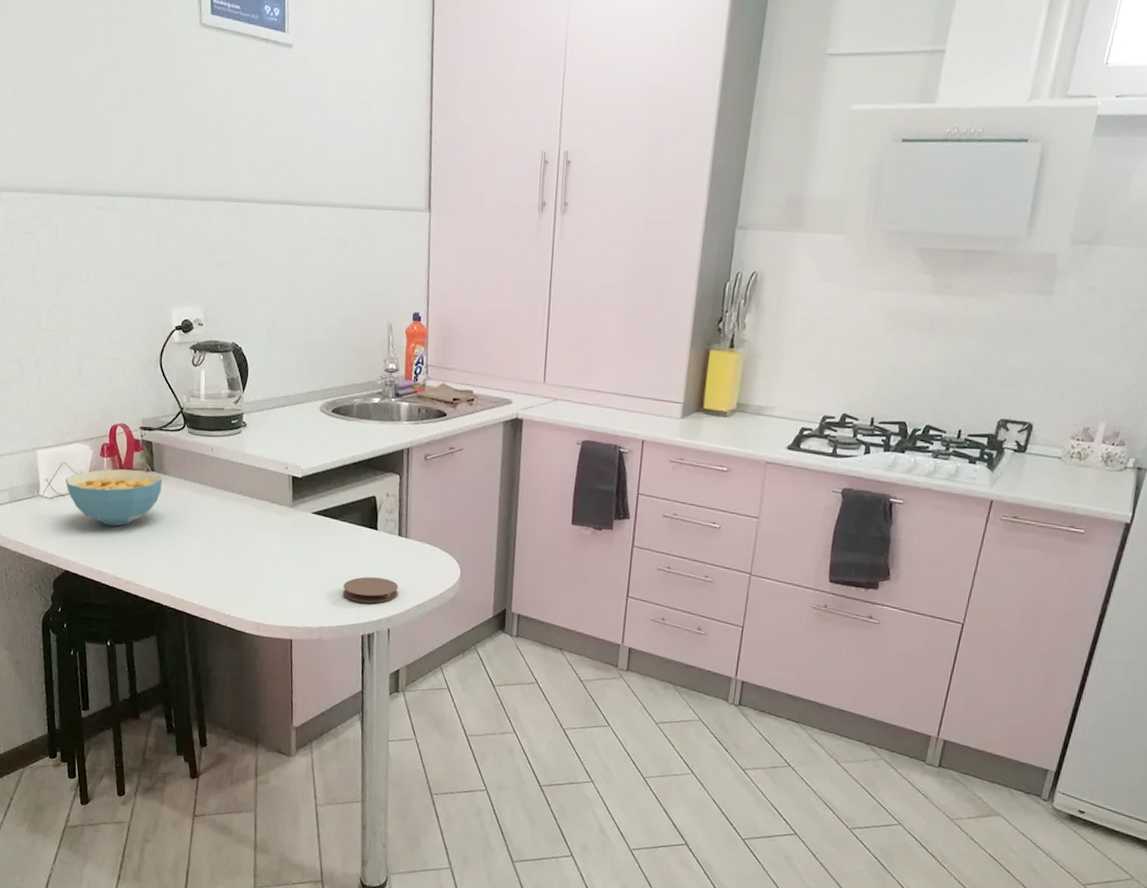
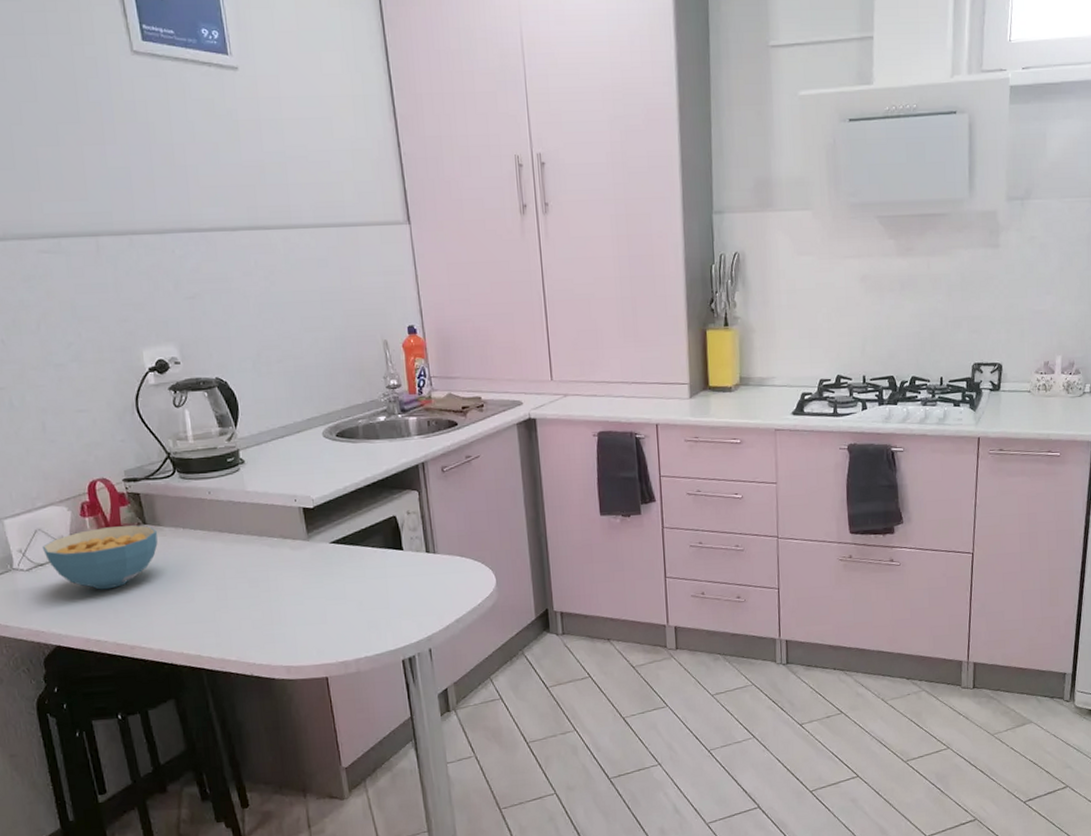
coaster: present [342,576,399,603] -> none [374,598,435,627]

